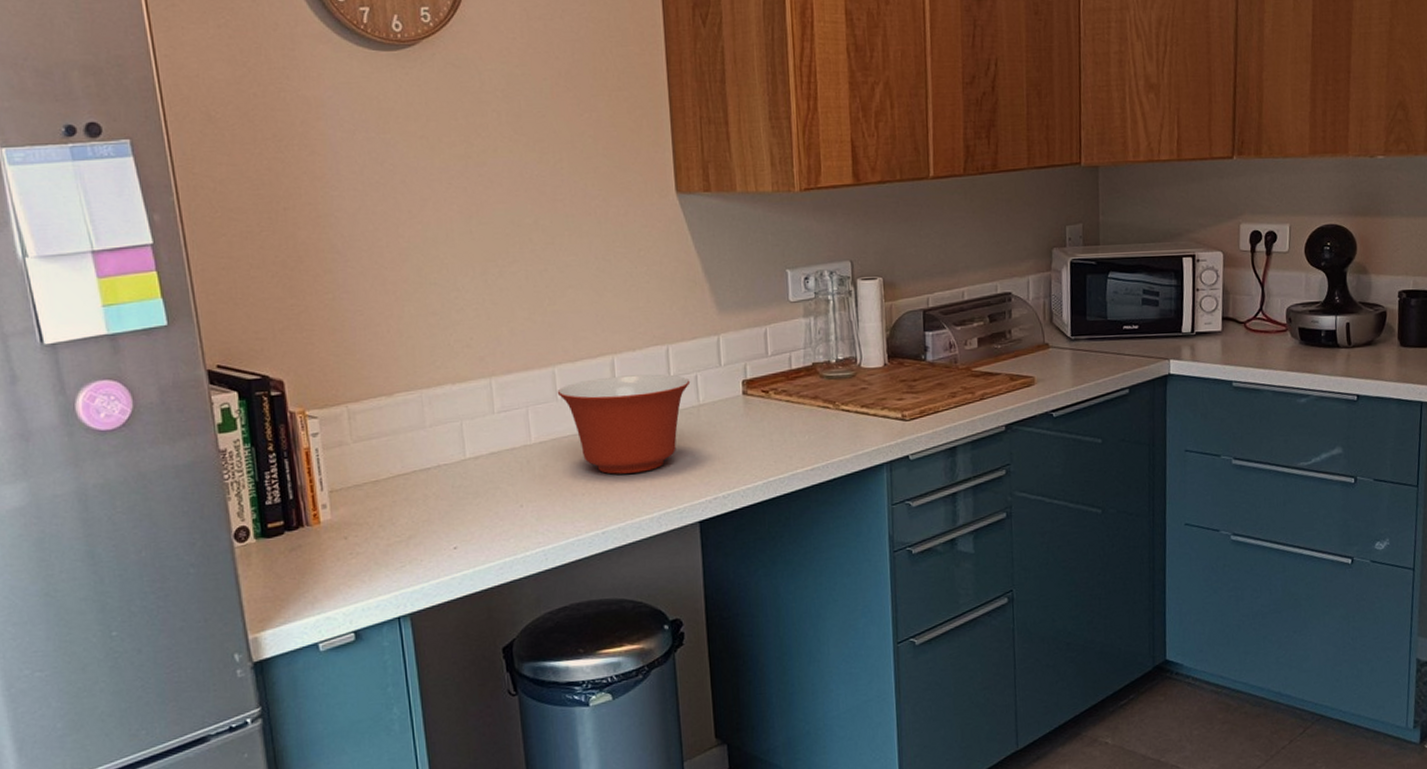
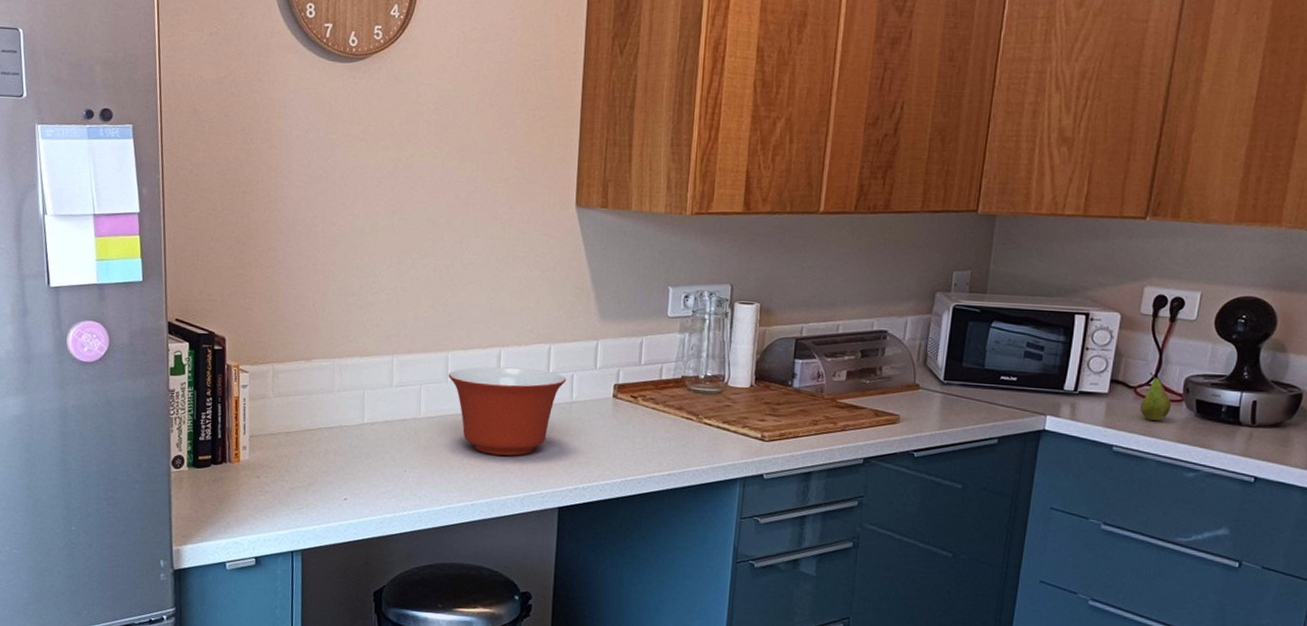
fruit: none [1251,306,1279,353] -> present [1140,372,1172,421]

